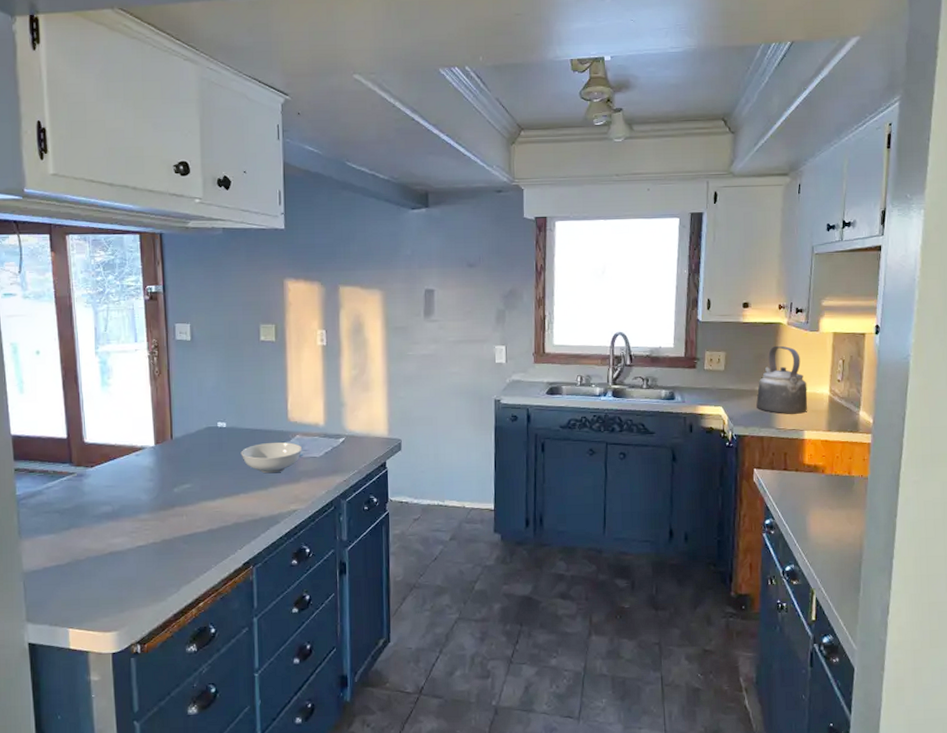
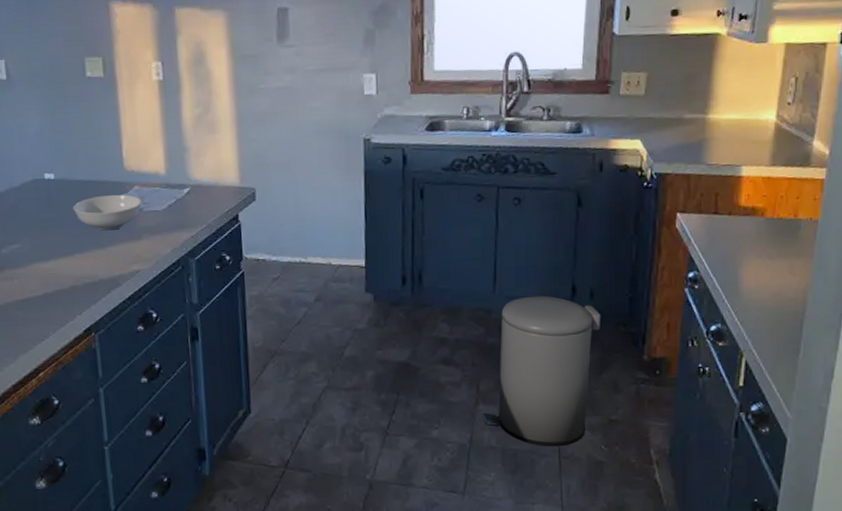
pedal bin: none [594,538,695,675] -> present [481,295,601,447]
kettle: present [756,345,808,414] -> none [683,62,748,147]

